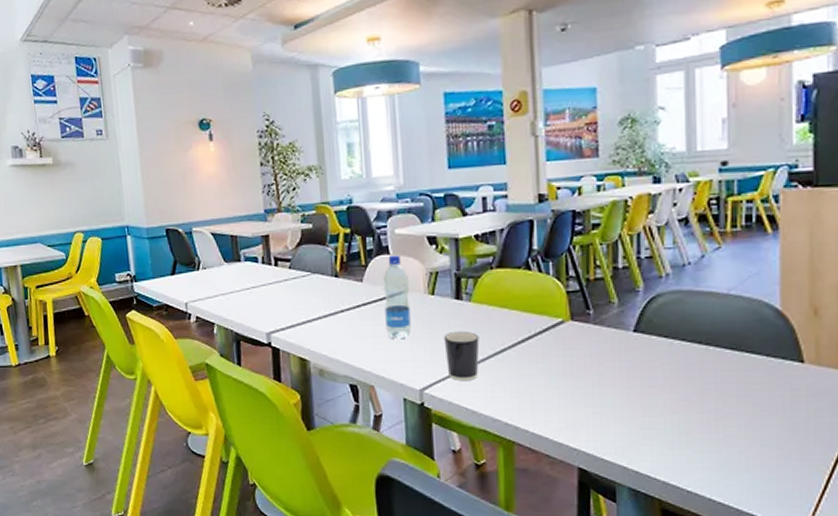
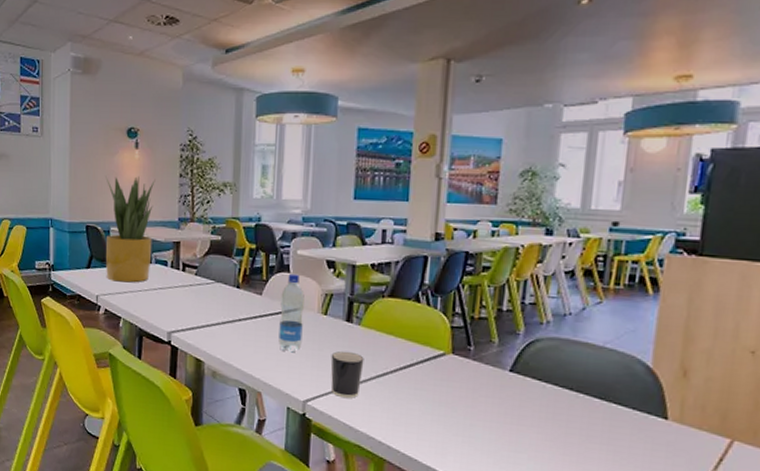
planter: none [181,170,240,286] -> present [105,176,155,283]

